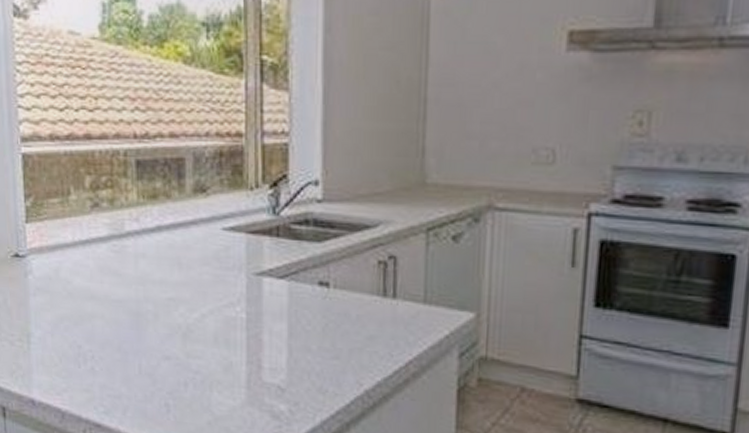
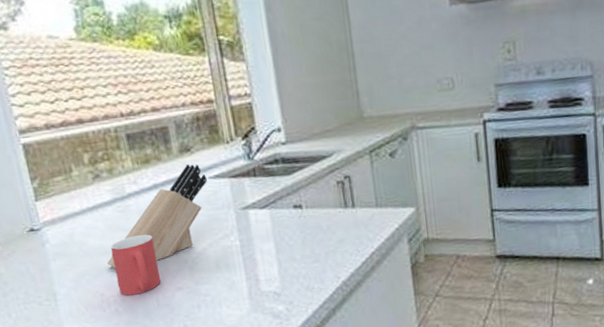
knife block: none [91,207,220,319] -> present [107,163,207,268]
mug: none [97,284,148,355] -> present [110,234,162,296]

